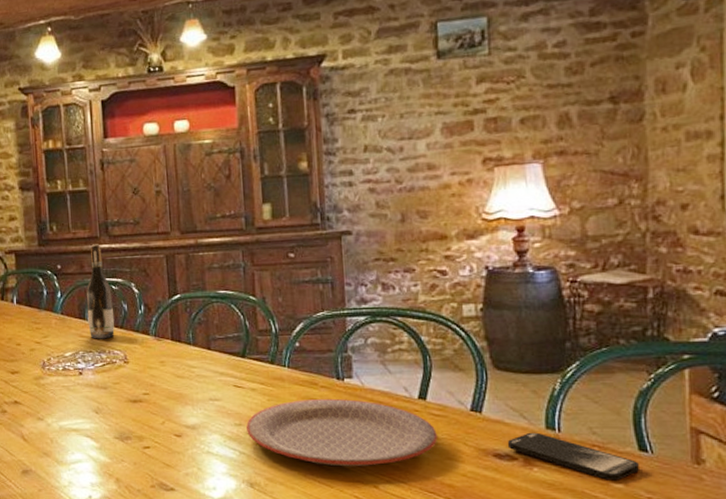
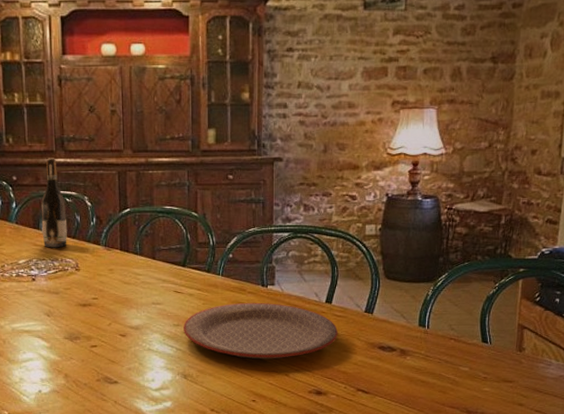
smartphone: present [507,432,639,481] -> none [389,329,481,365]

